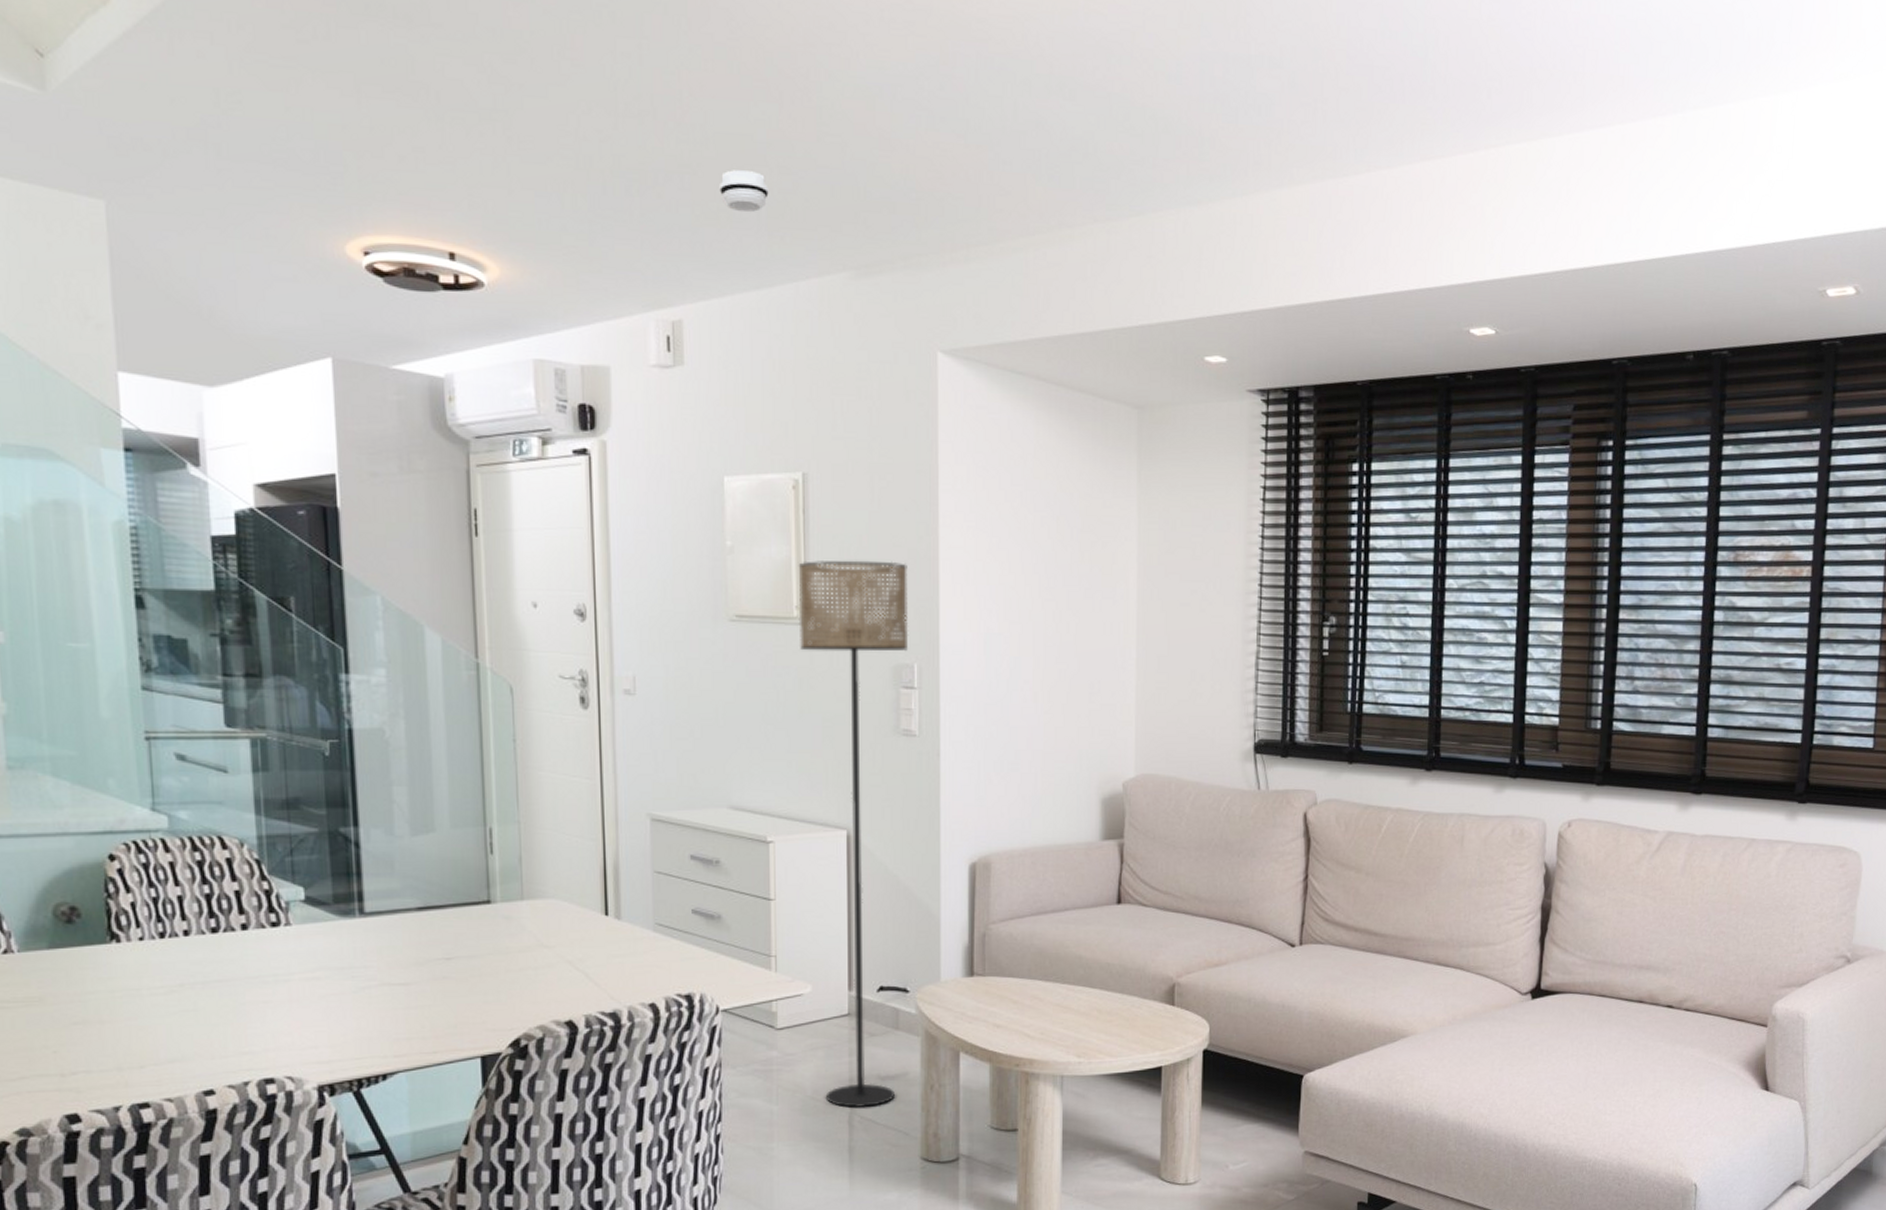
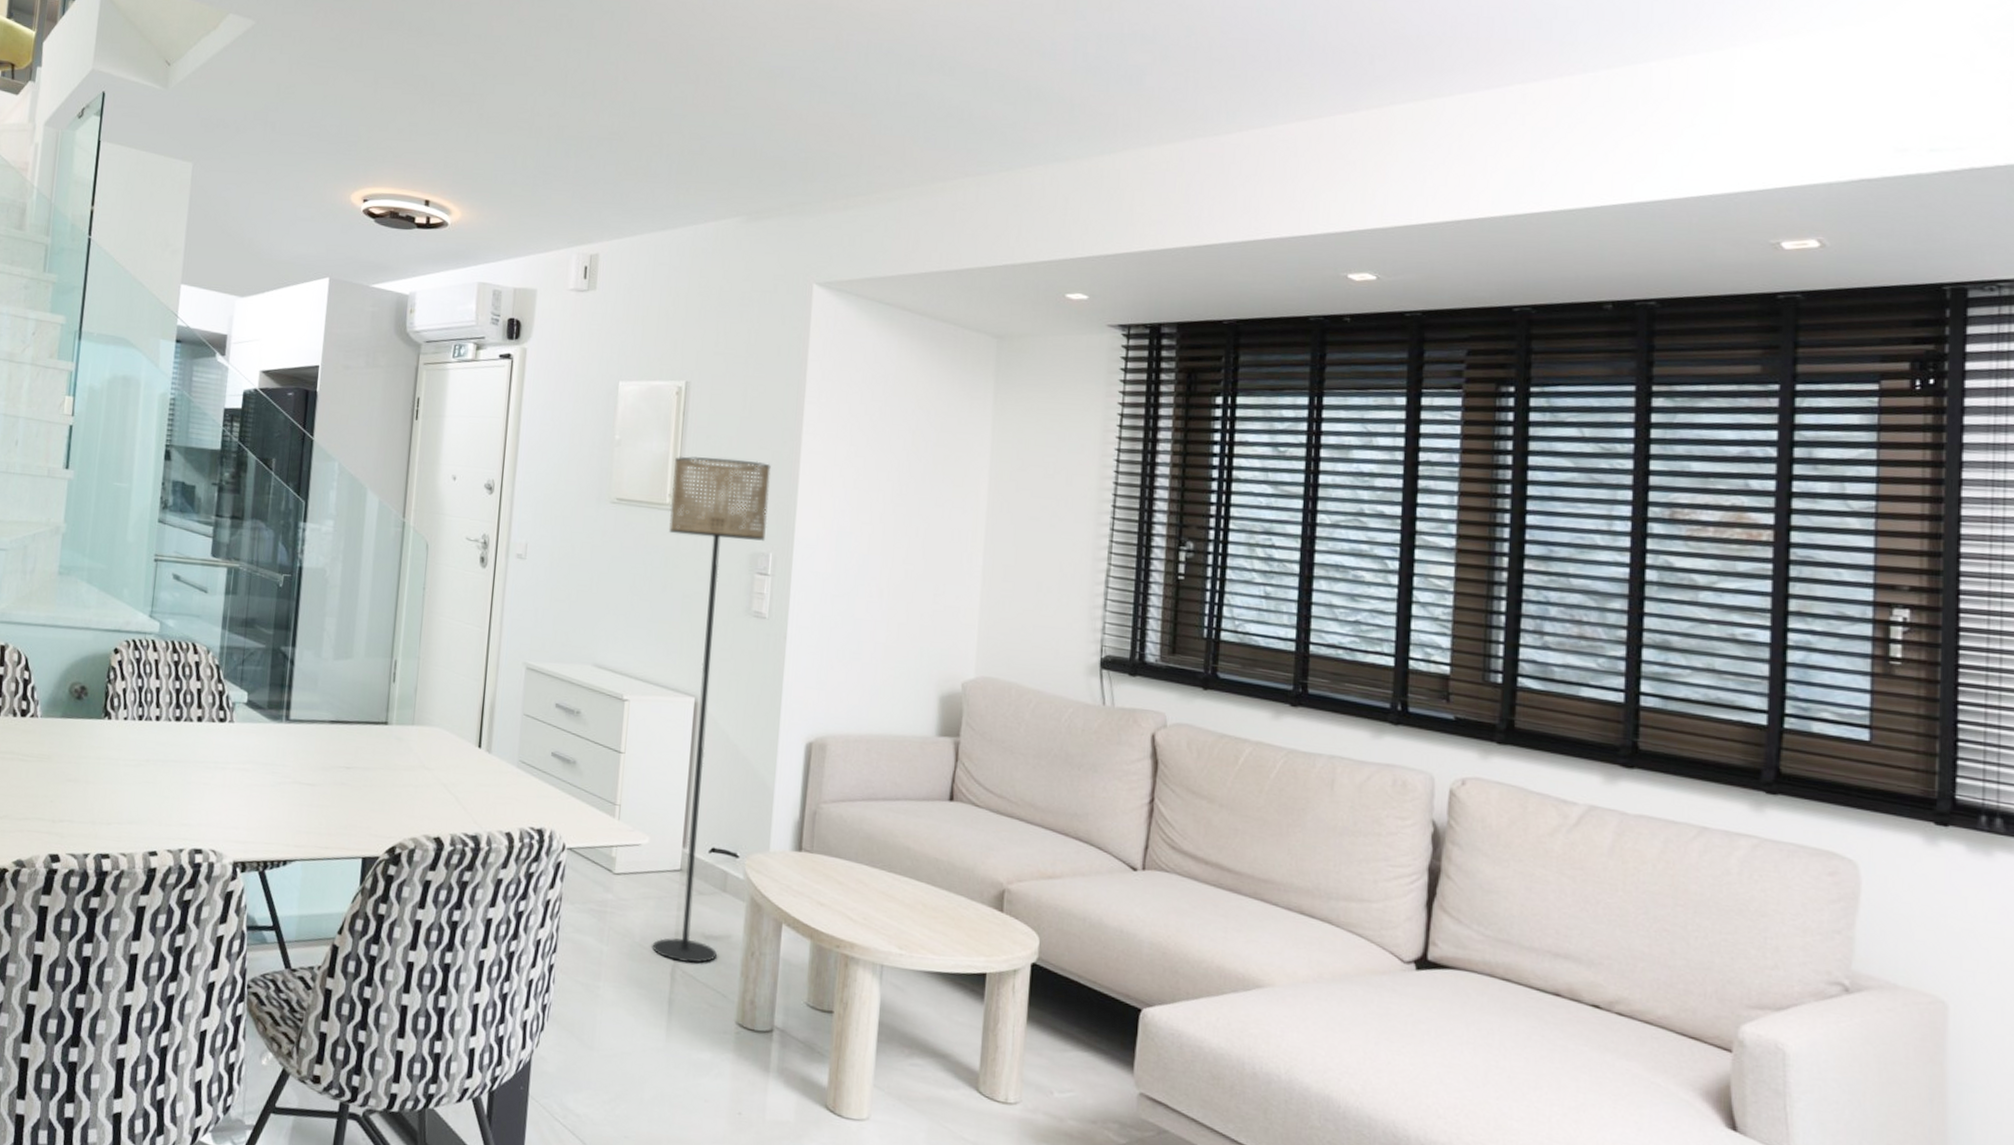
smoke detector: present [719,170,769,213] -> none [640,136,680,170]

